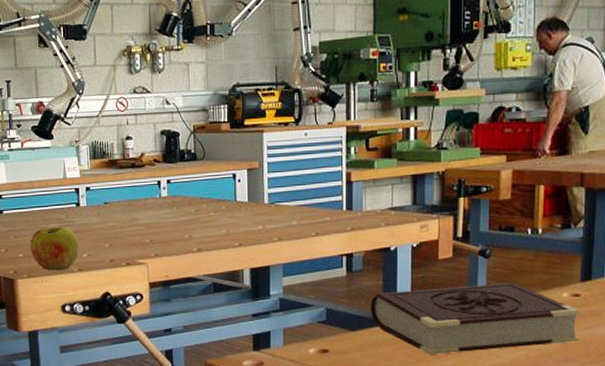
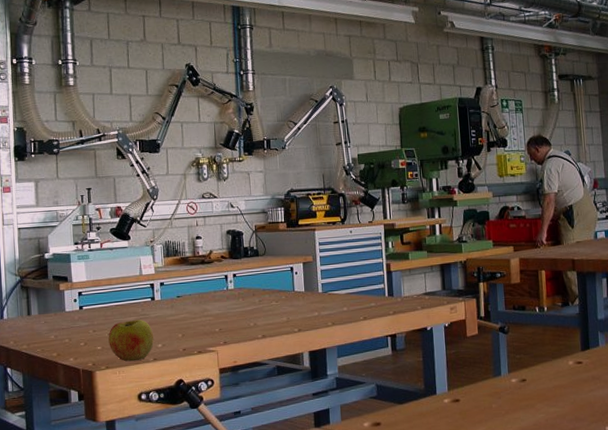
book: present [370,282,582,355] -> none [413,354,586,422]

